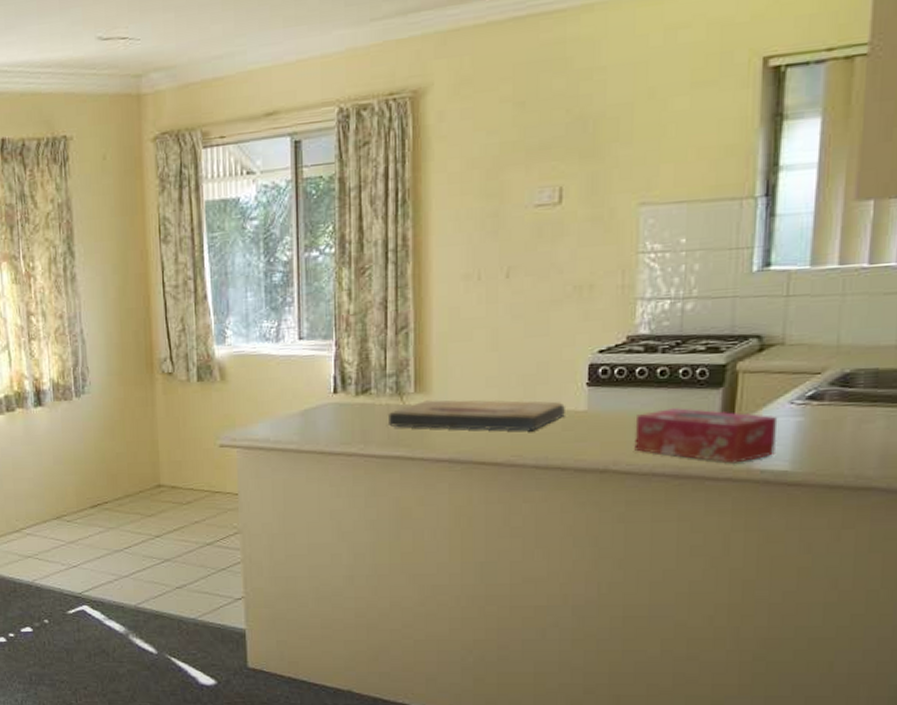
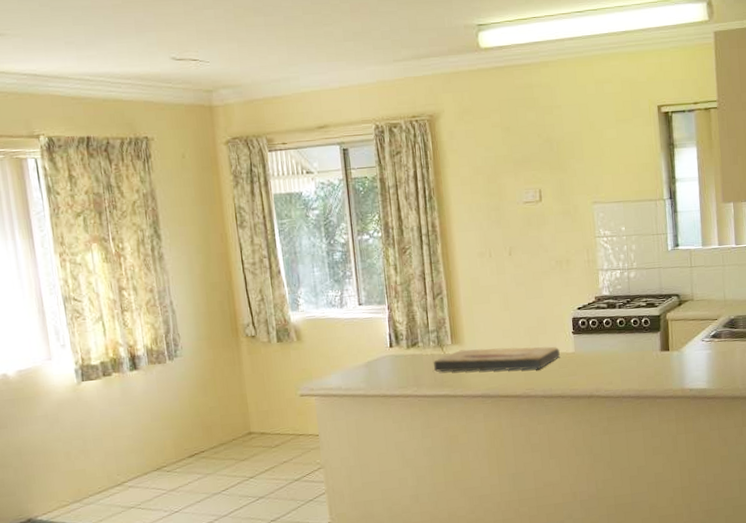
tissue box: present [634,407,778,464] -> none [607,347,697,386]

